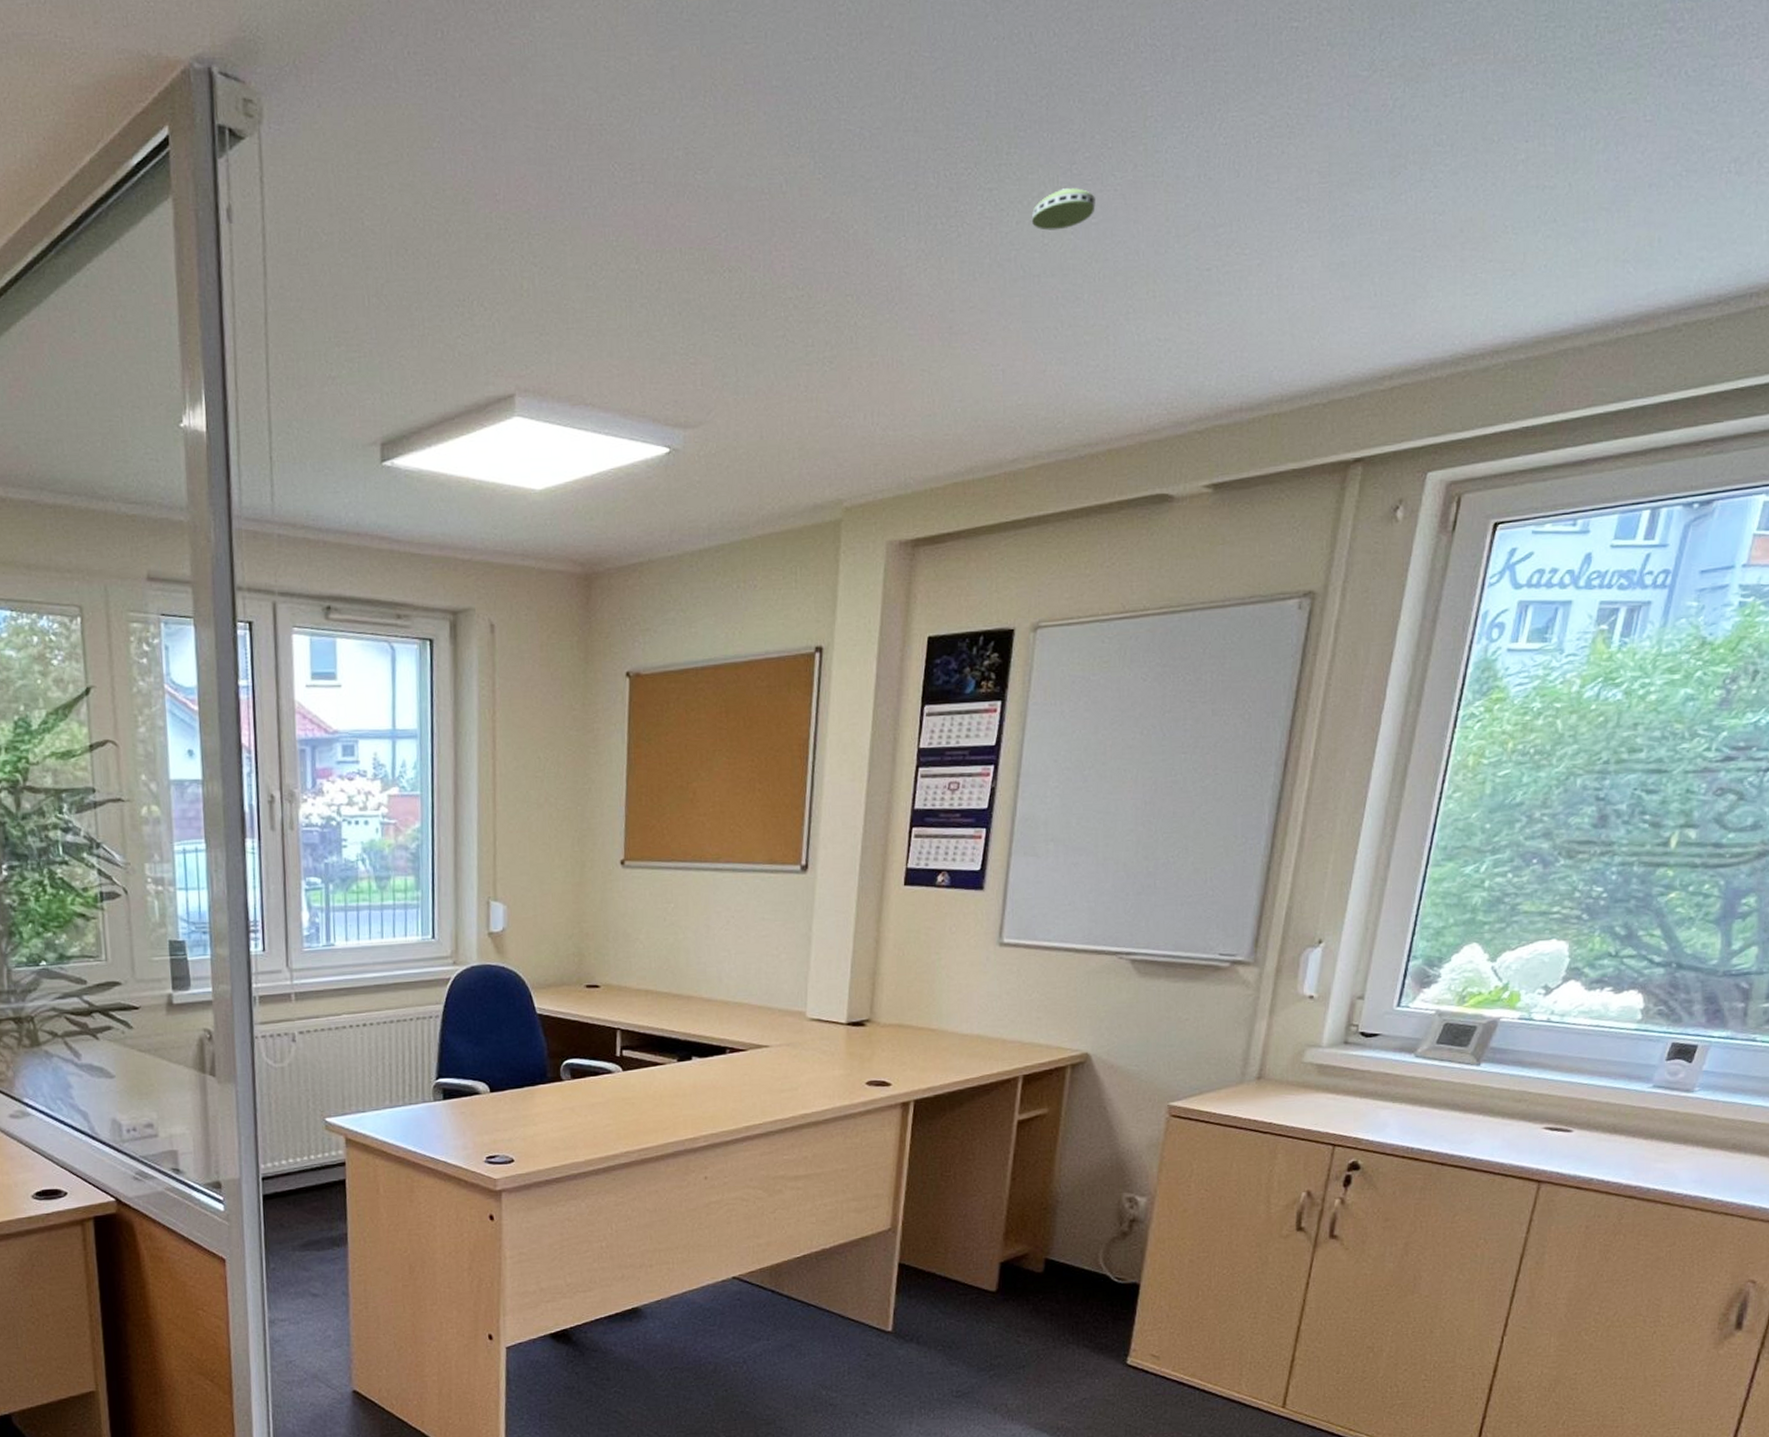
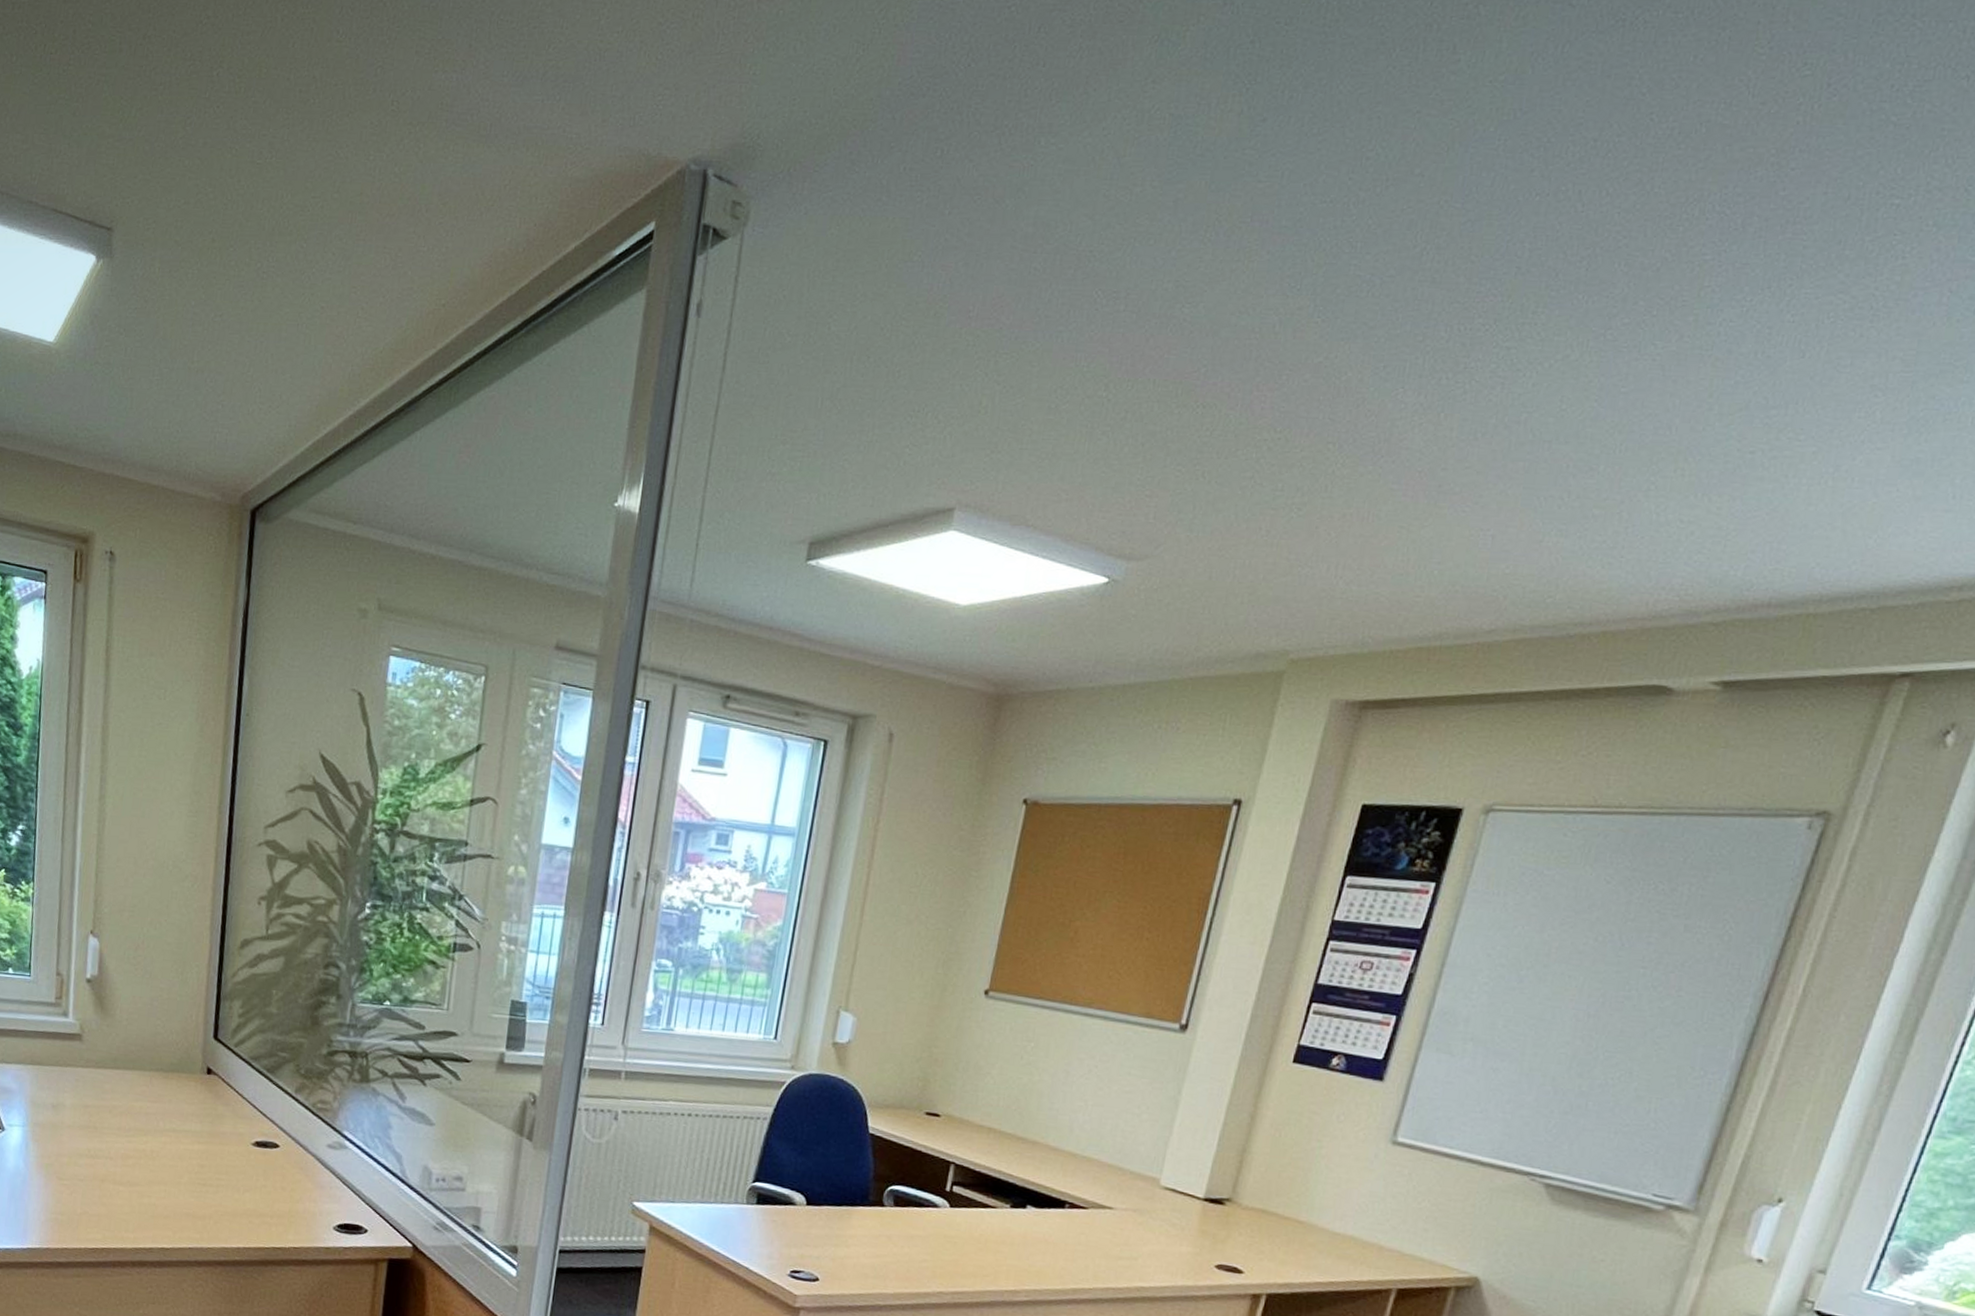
smoke detector: present [1031,188,1095,231] -> none [1550,354,1629,396]

